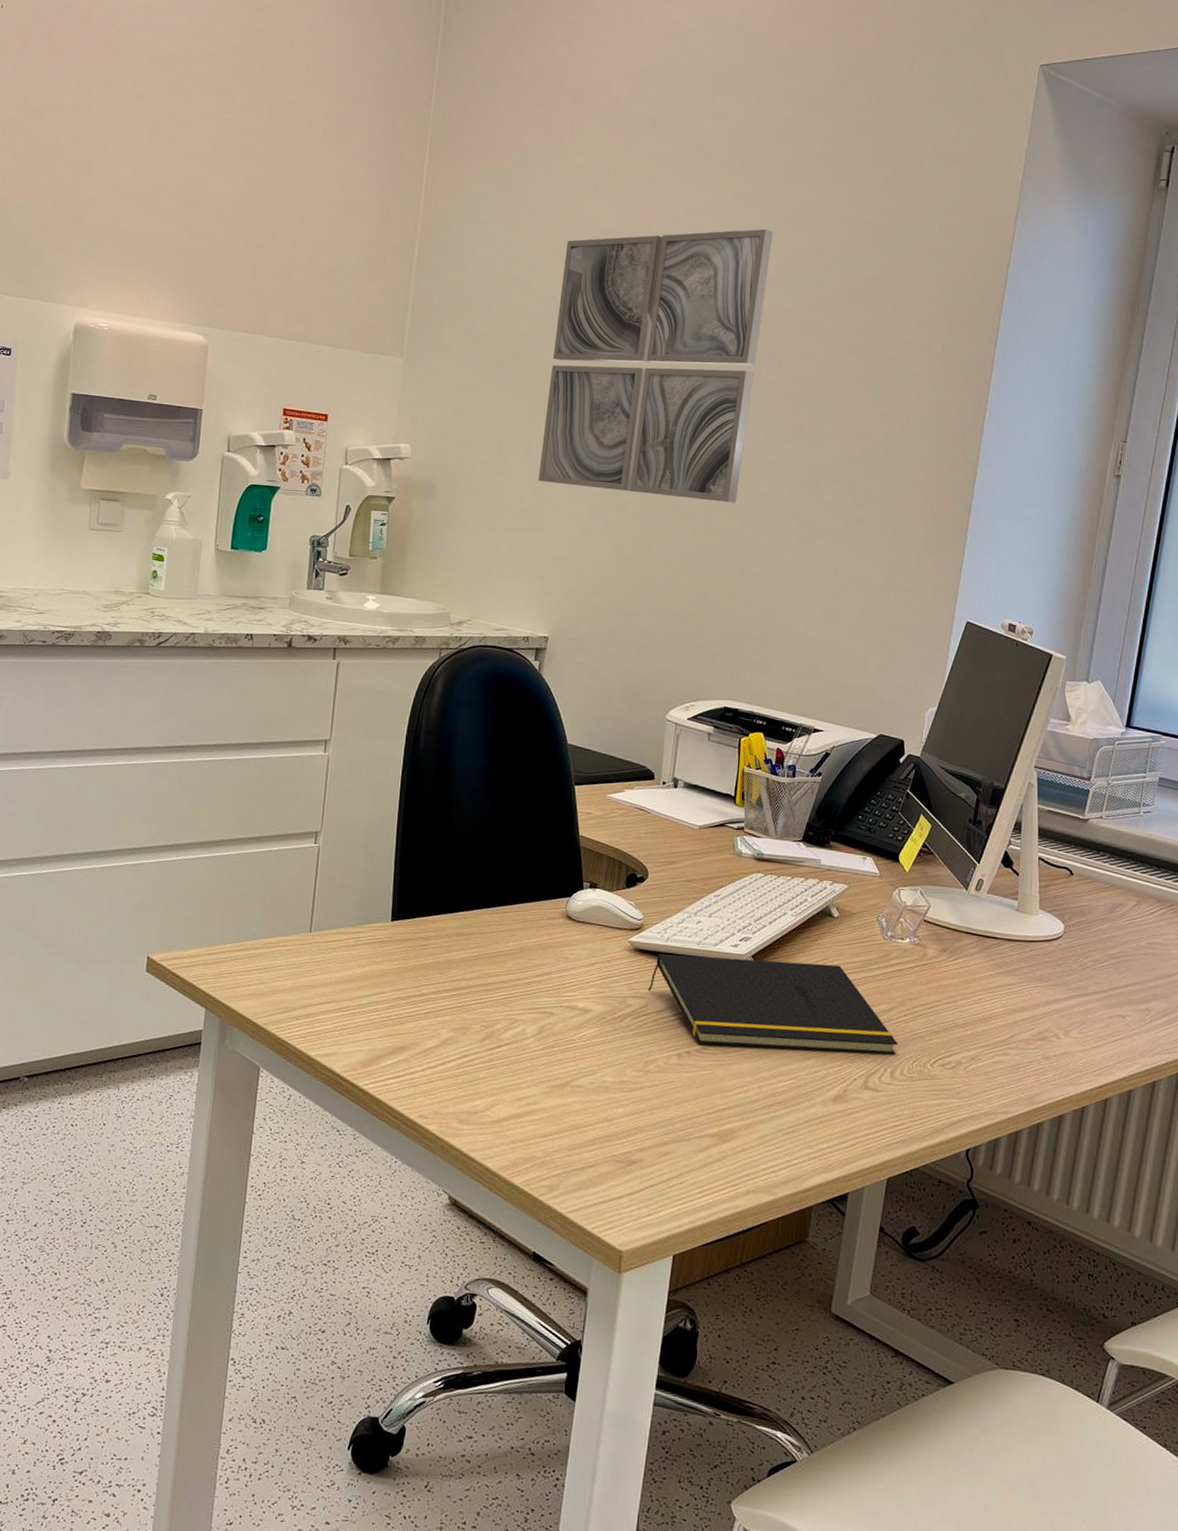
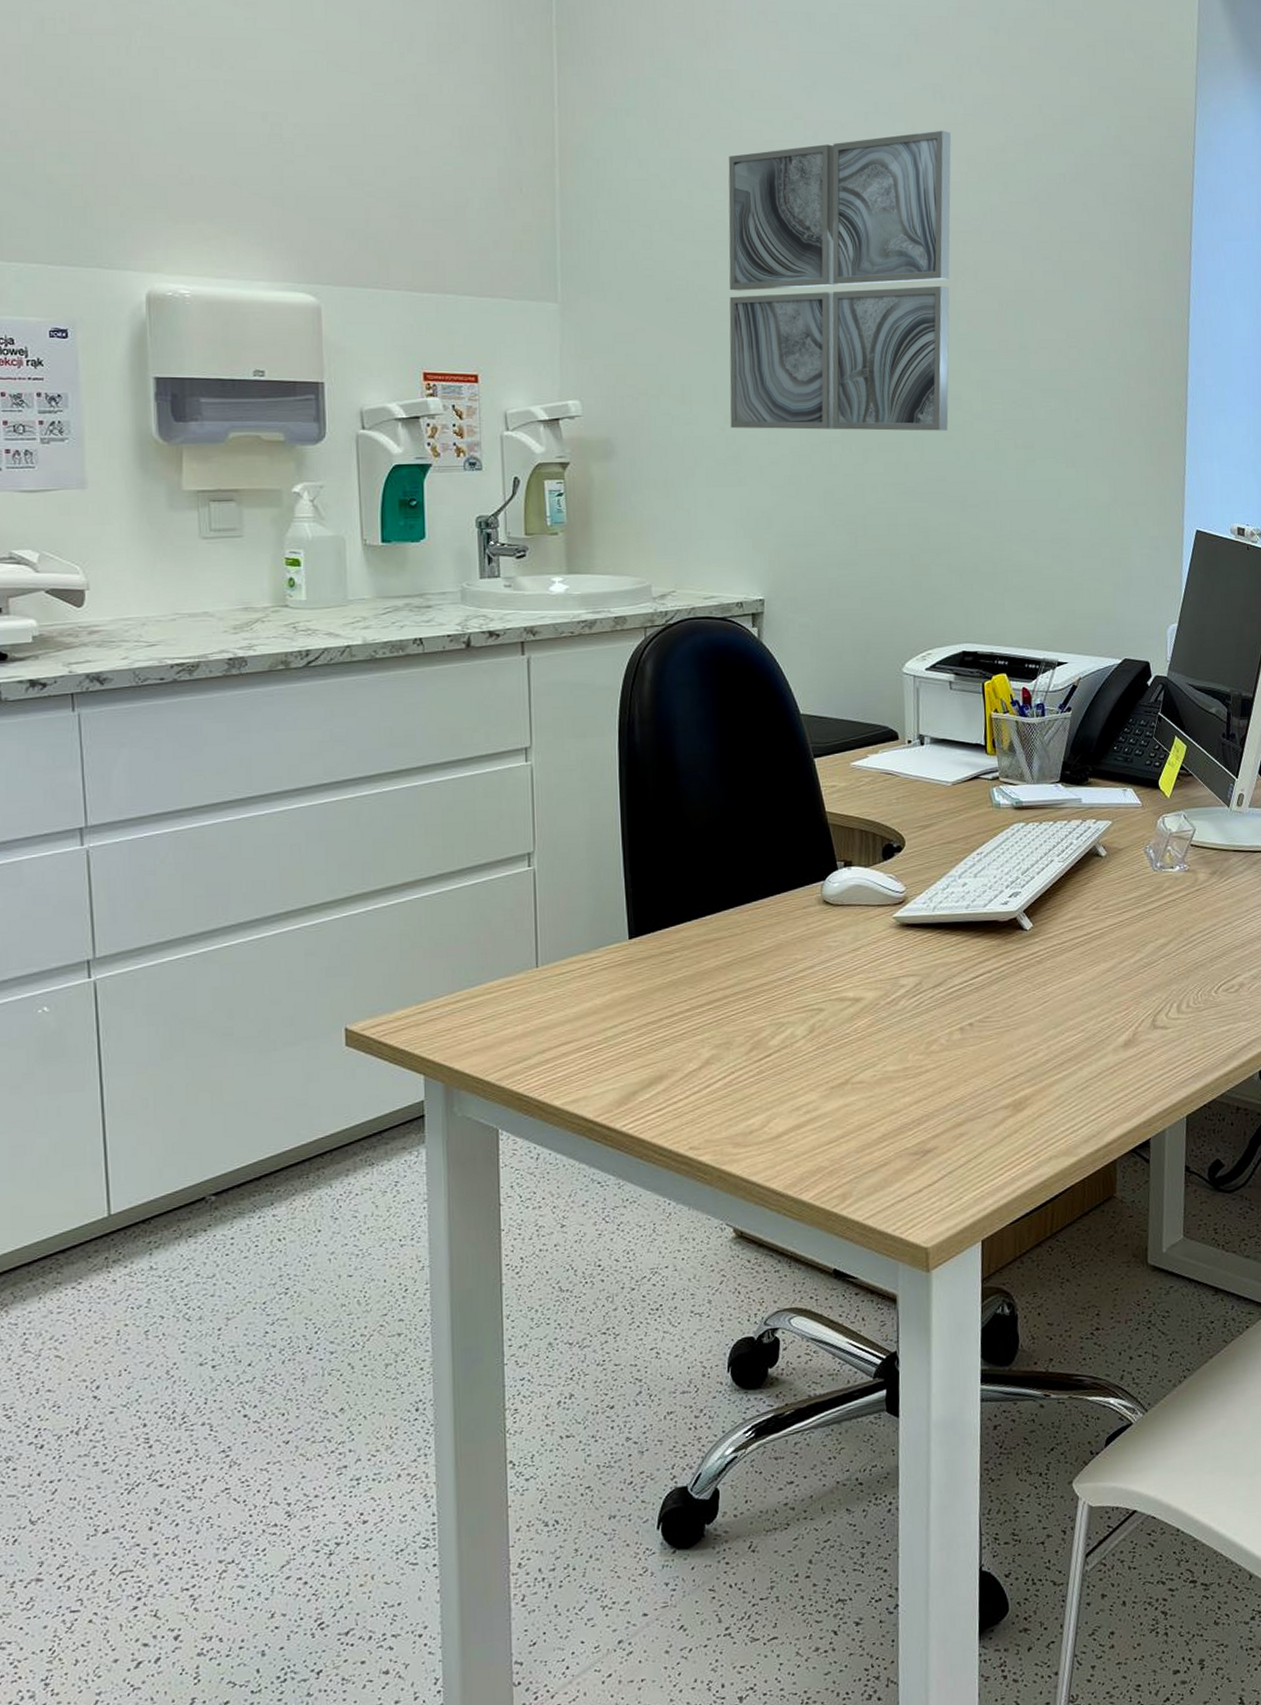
notepad: present [648,954,898,1055] -> none [920,906,1181,1014]

